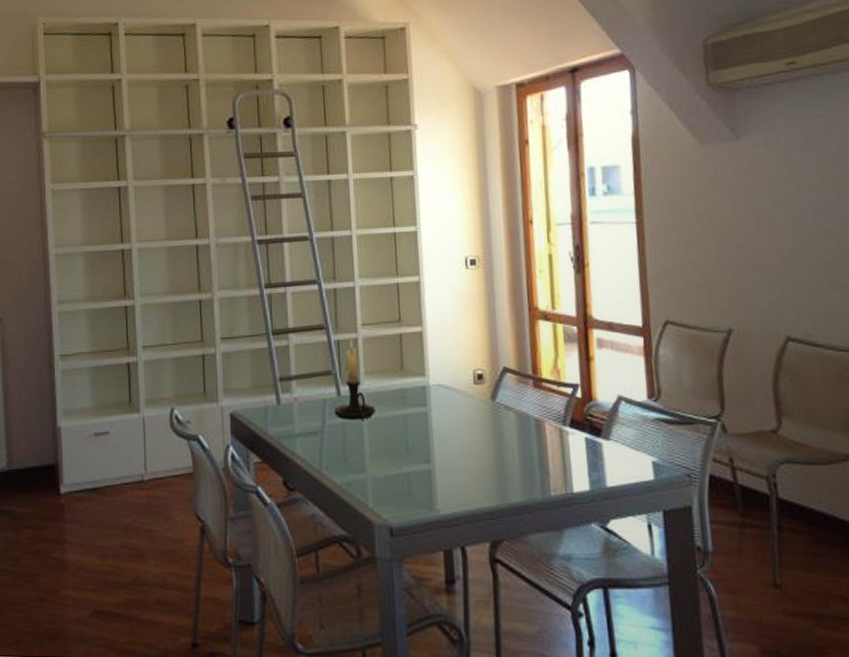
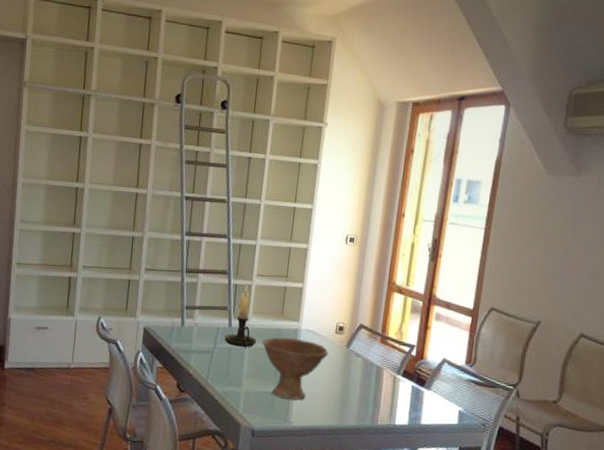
bowl: none [382,397,470,480] -> present [262,337,329,400]

